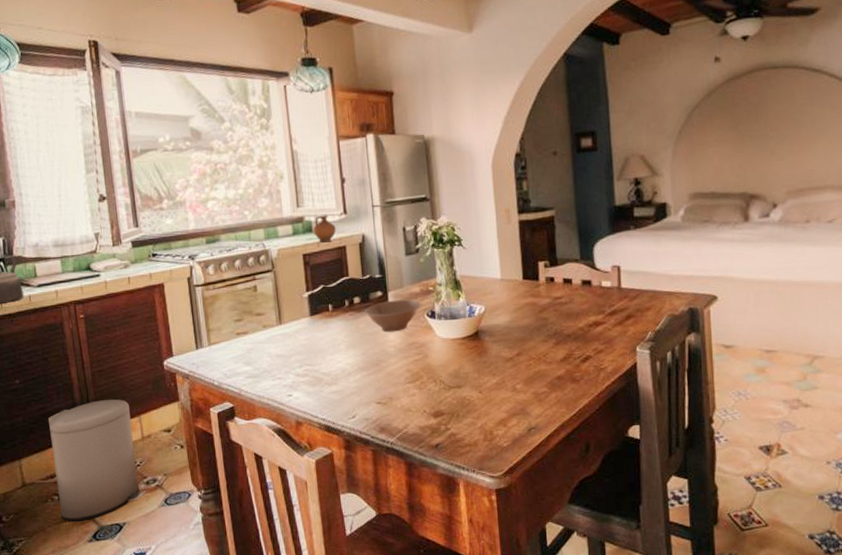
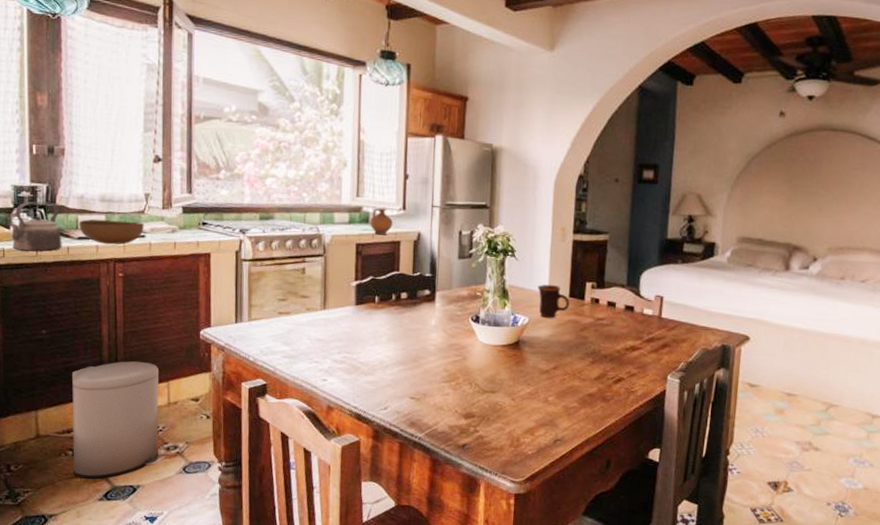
bowl: none [36,262,98,288] -> present [79,219,144,245]
bowl: present [364,299,422,332] -> none [409,300,467,331]
mug: none [489,268,525,304] -> present [537,284,570,318]

